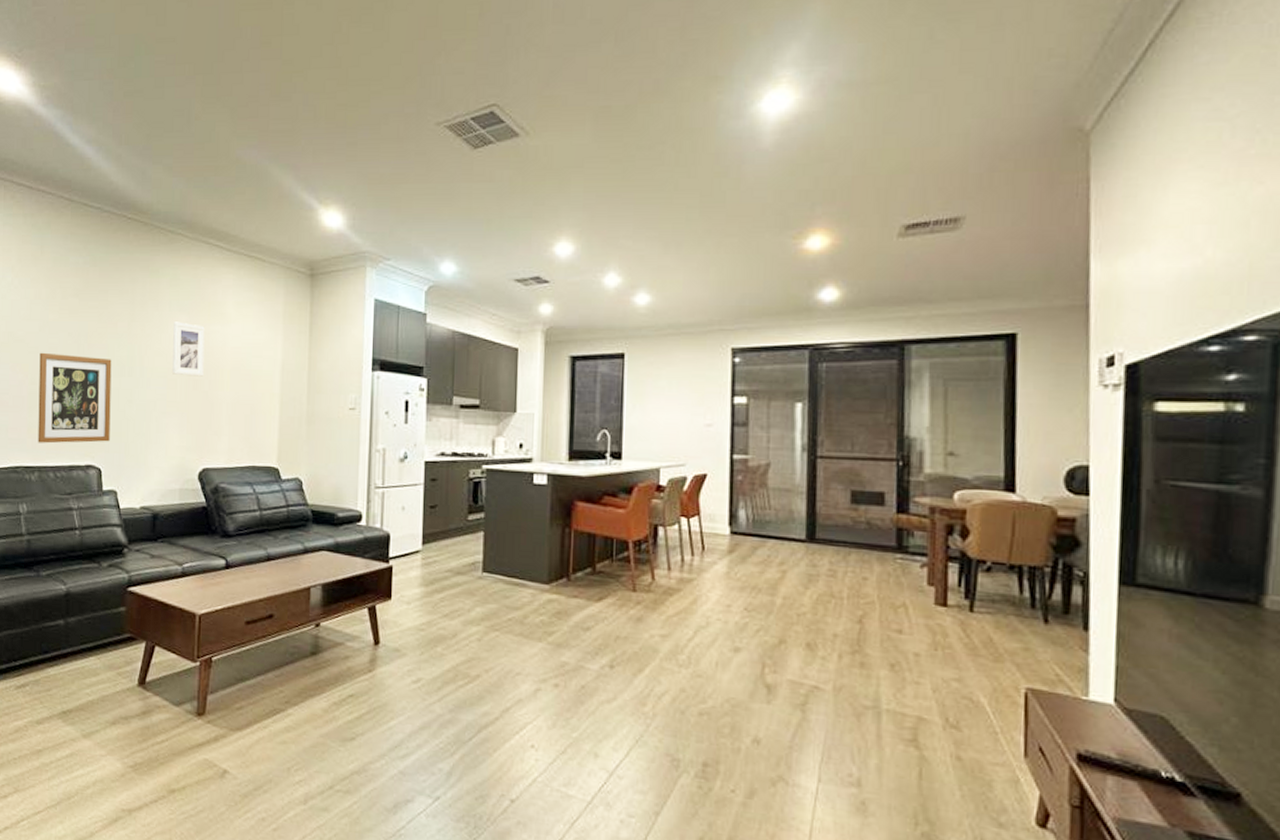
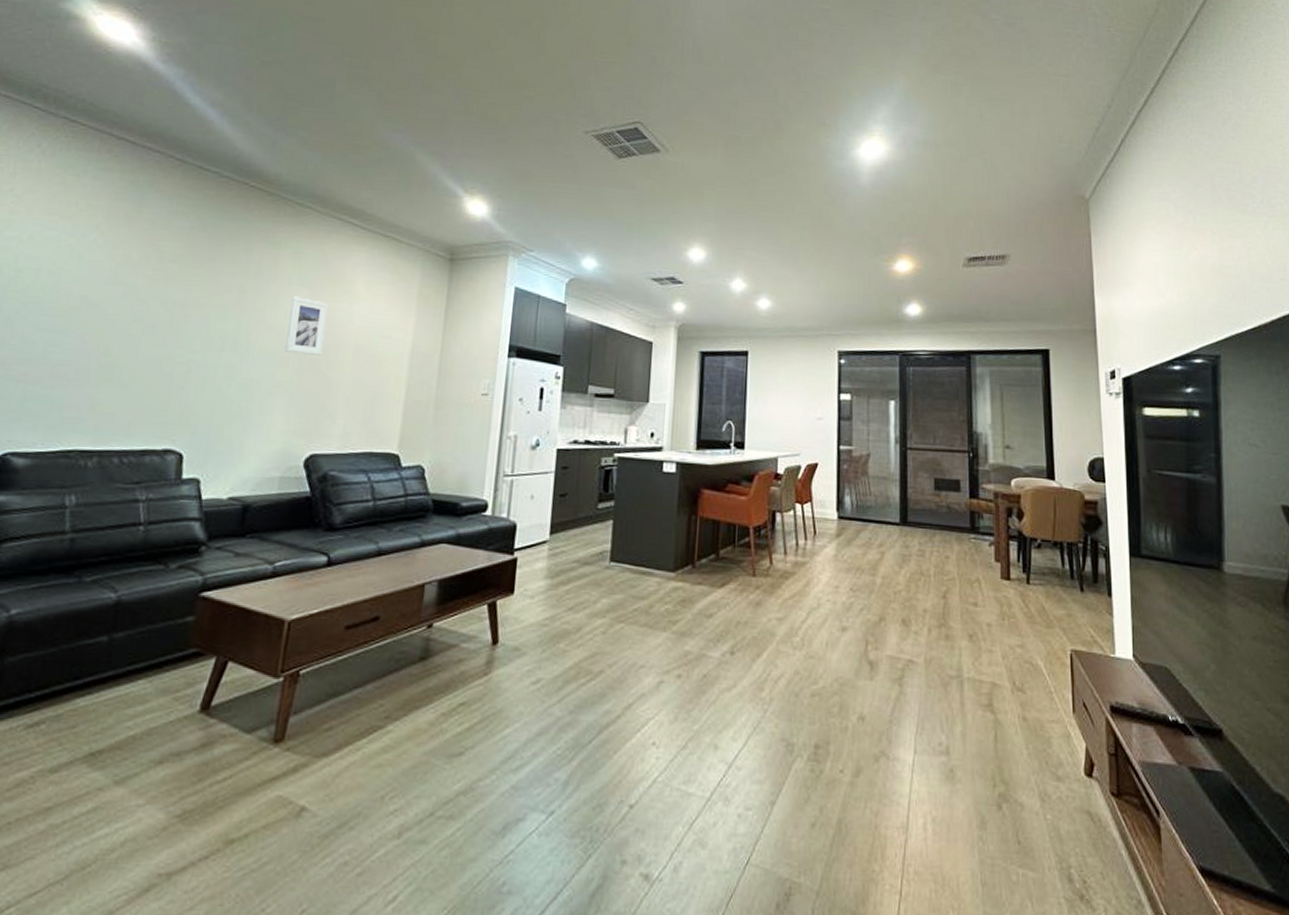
wall art: present [38,352,112,444] -> none [102,320,212,424]

